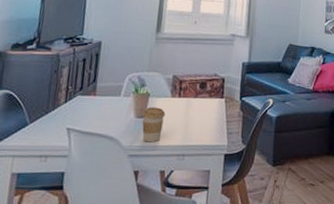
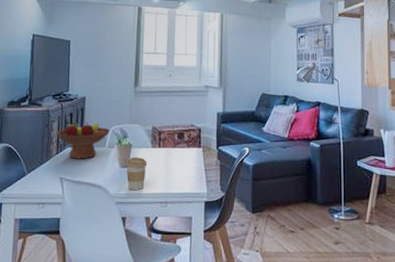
fruit bowl: none [66,67,128,109] -> present [56,121,111,159]

